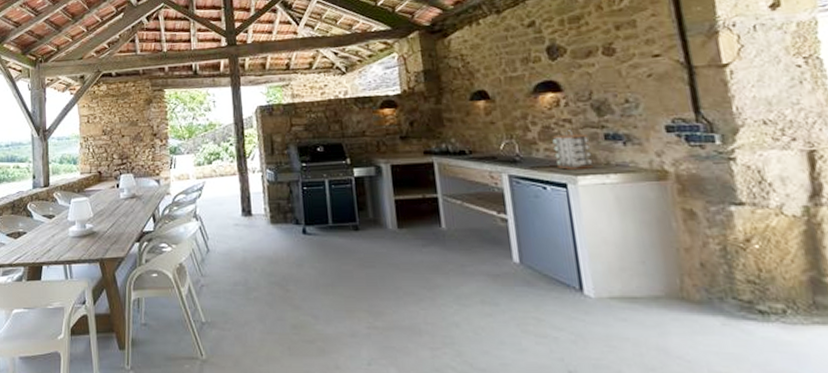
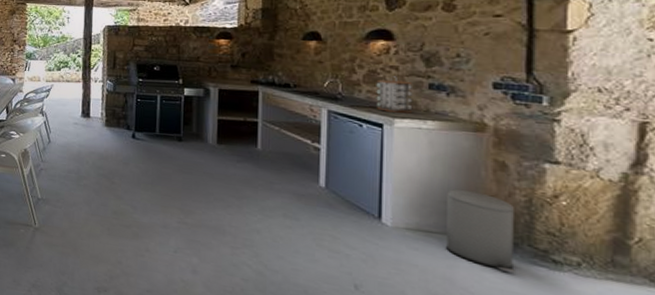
pedal bin: none [643,245,728,331] -> present [446,188,517,273]

